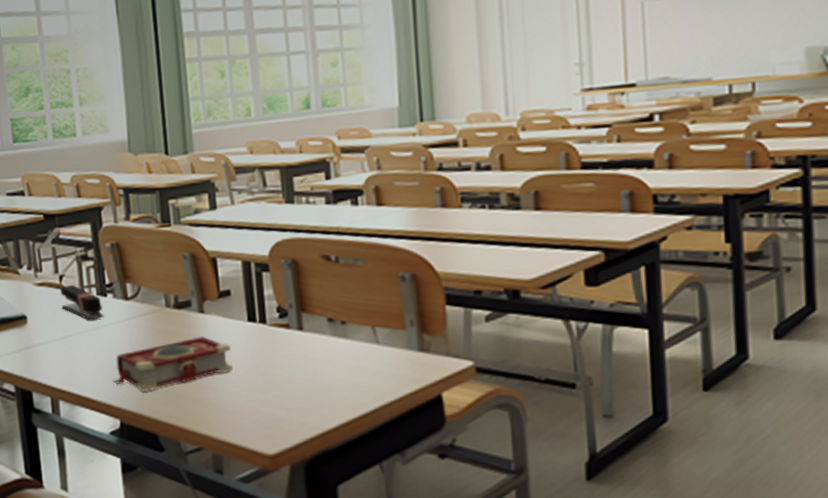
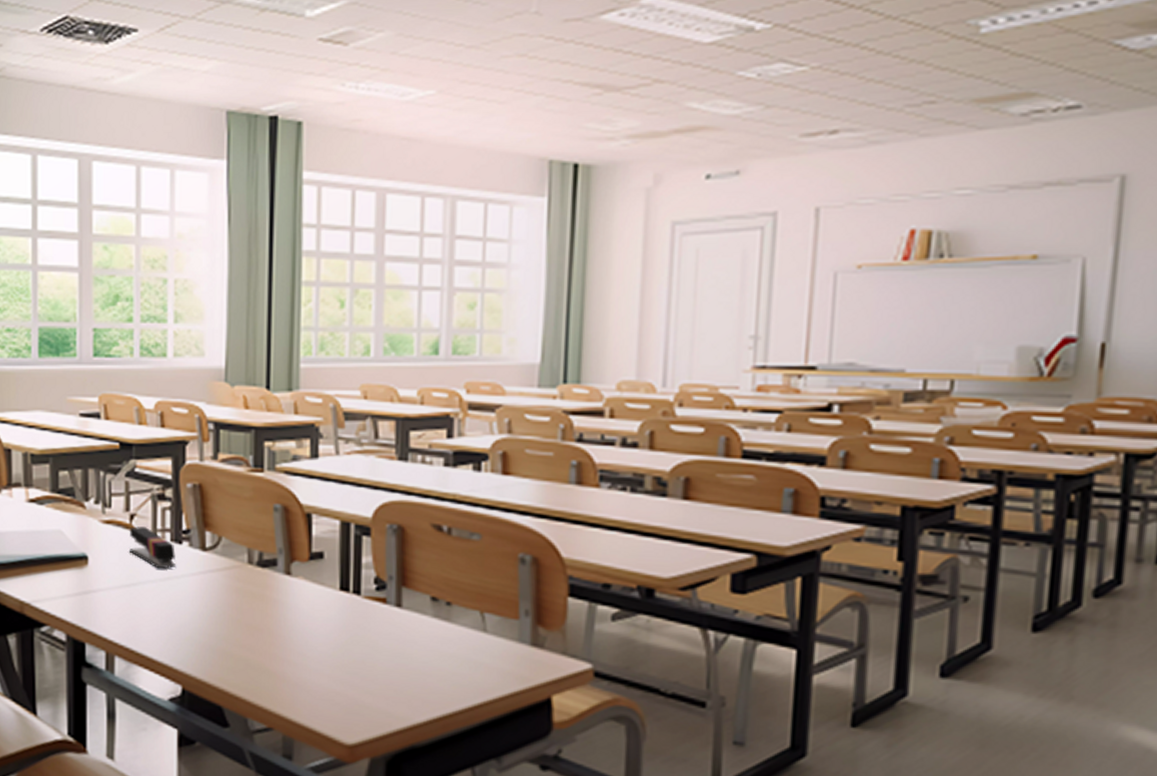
book: present [112,336,233,392] -> none [178,601,317,657]

